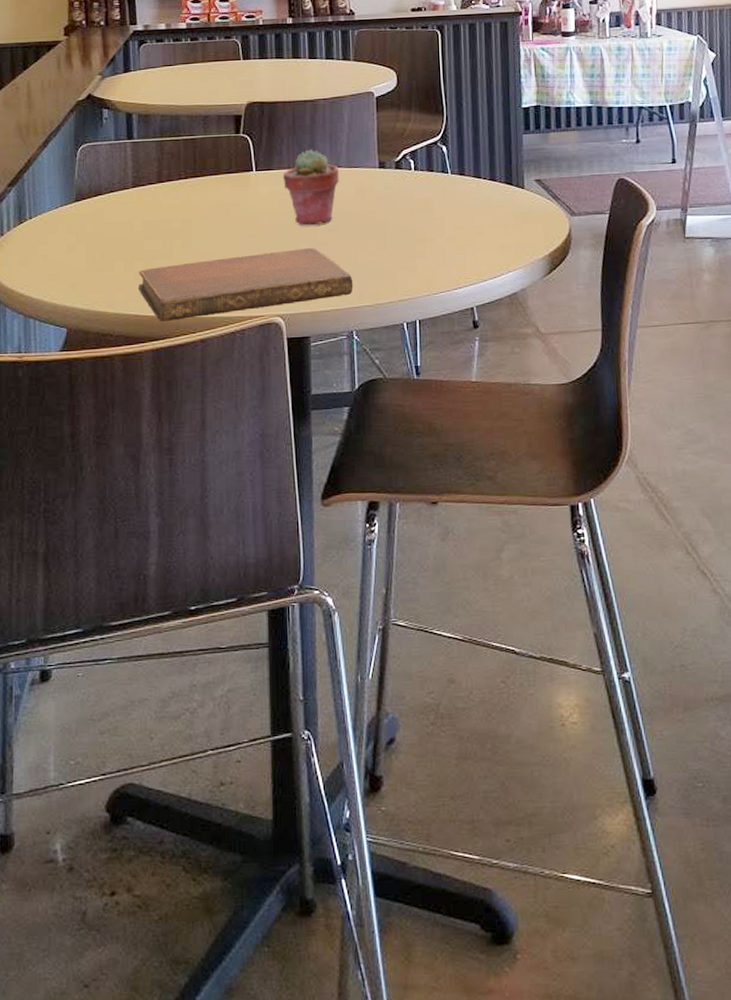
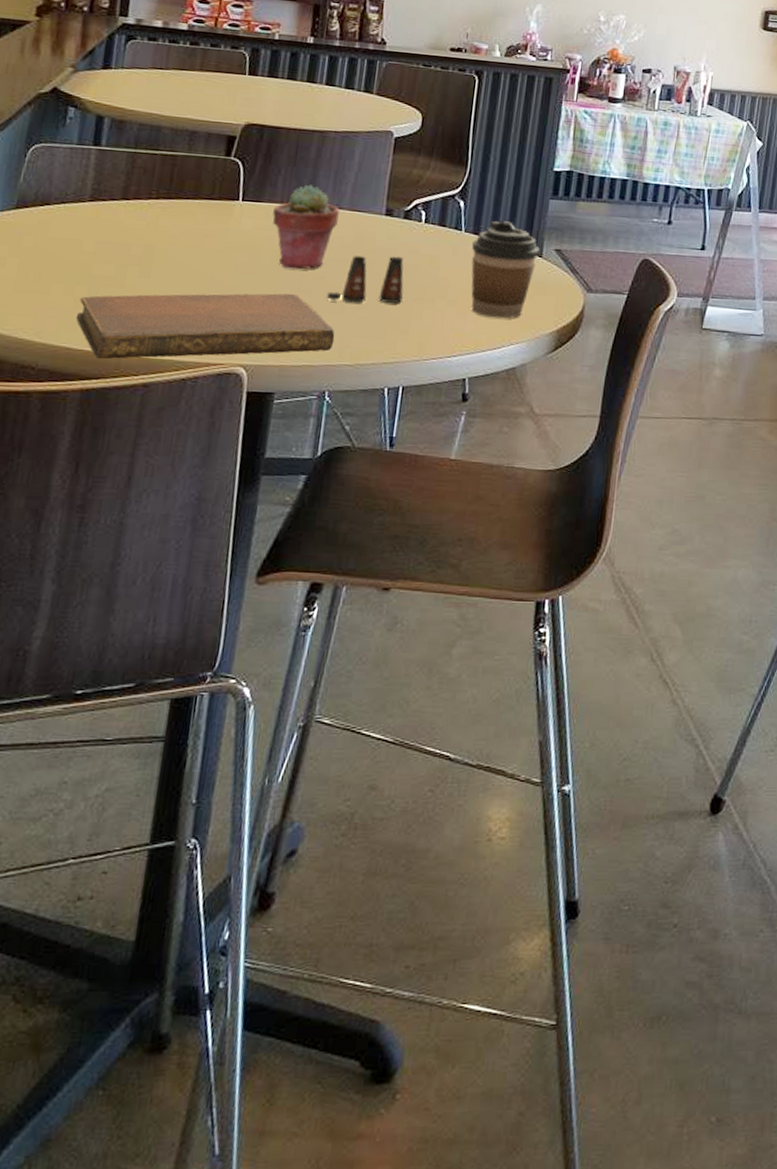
salt shaker: none [340,203,406,250] -> present [326,256,404,303]
coffee cup: none [460,159,521,249] -> present [471,220,540,319]

